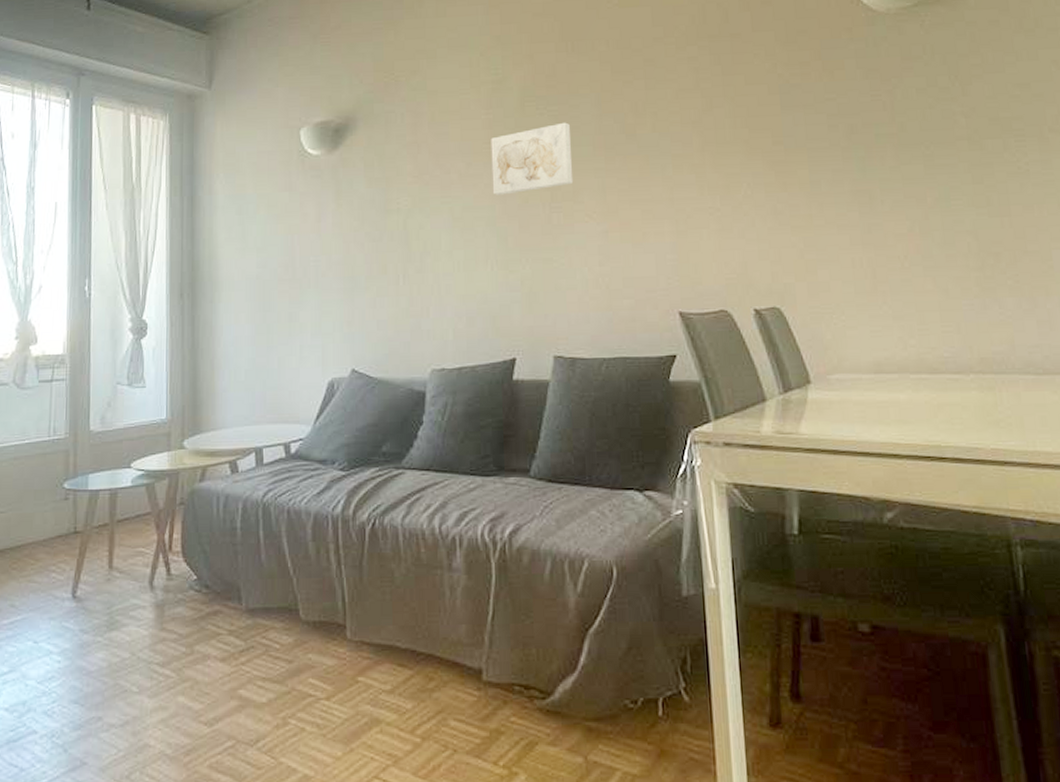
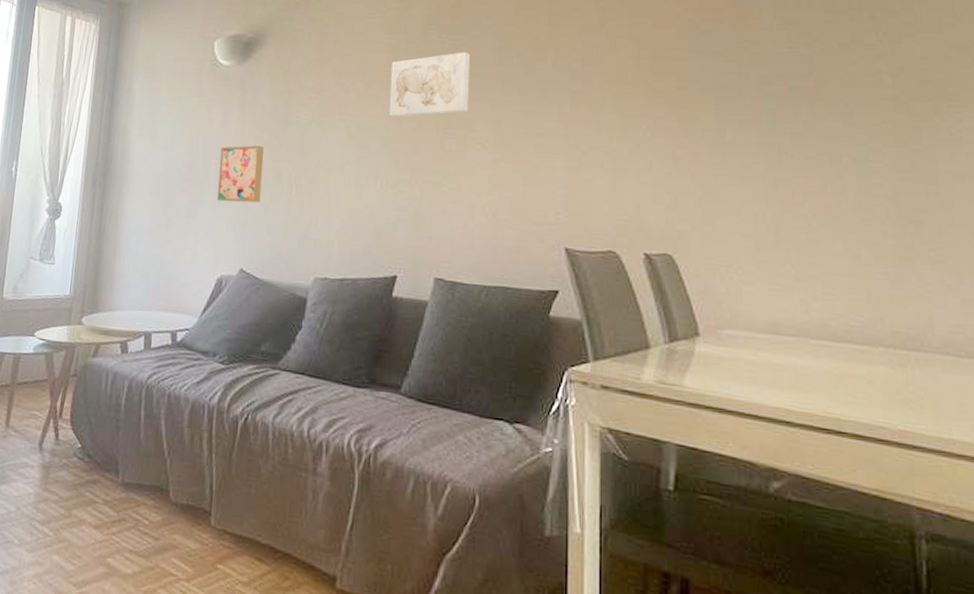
wall art: none [318,237,367,301] -> present [217,145,264,203]

